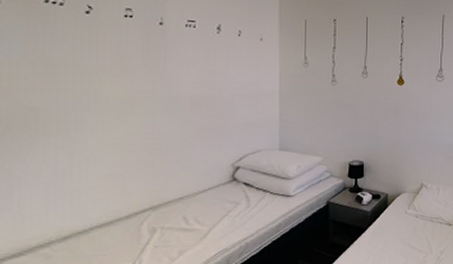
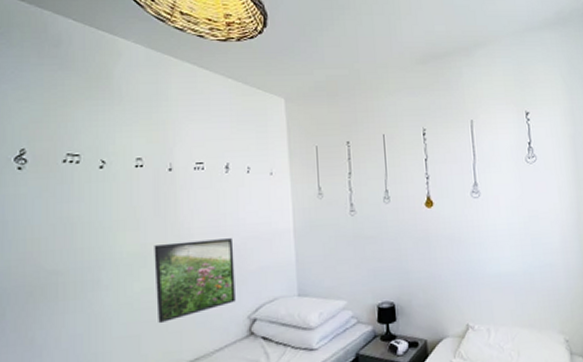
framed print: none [141,92,222,165] -> present [154,238,236,324]

